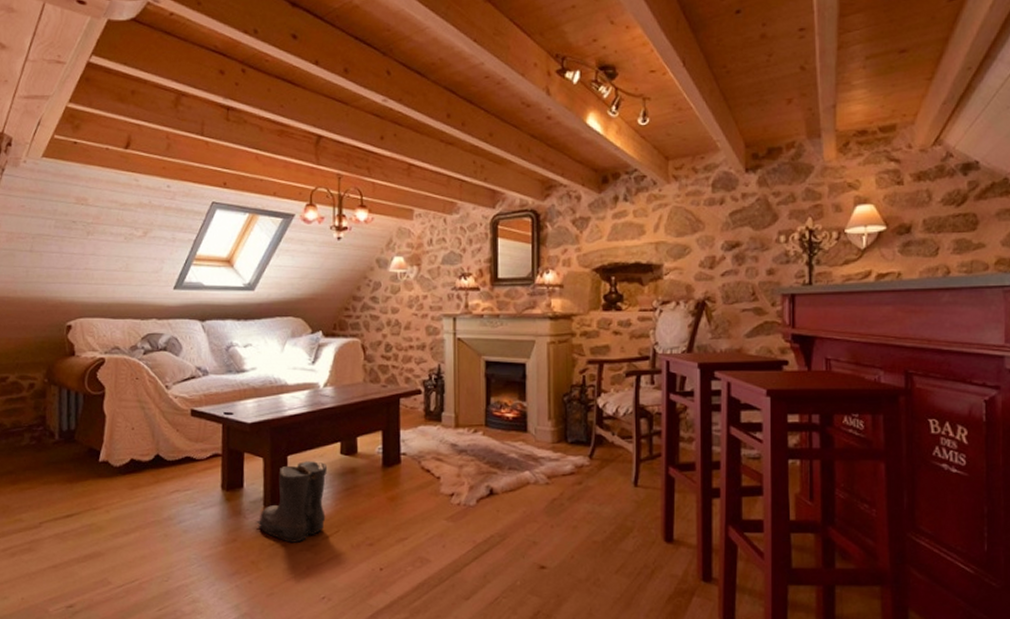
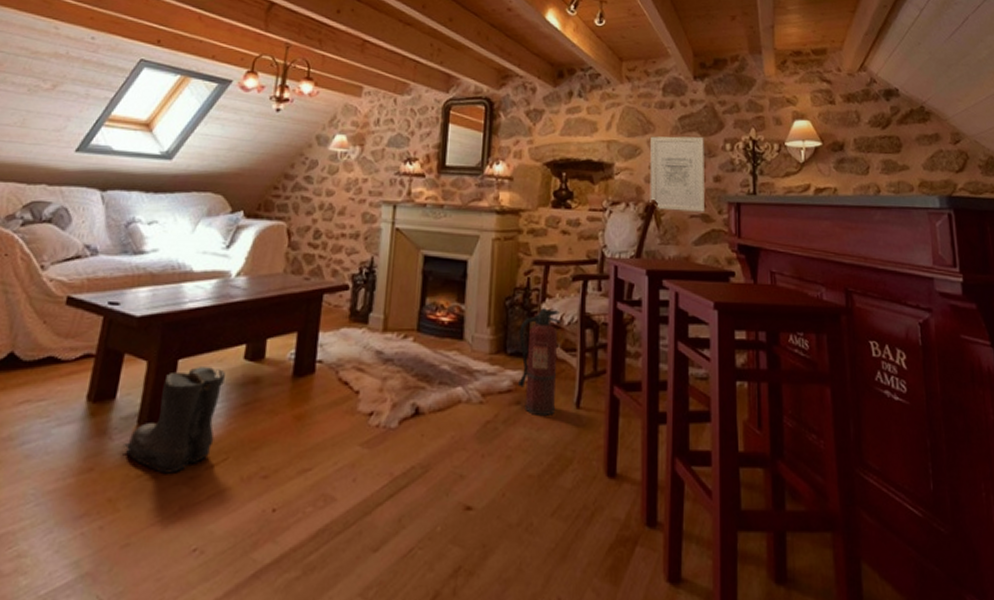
fire extinguisher: none [578,402,617,494] -> present [518,308,562,417]
wall art: none [700,230,758,306] -> present [650,136,706,212]

